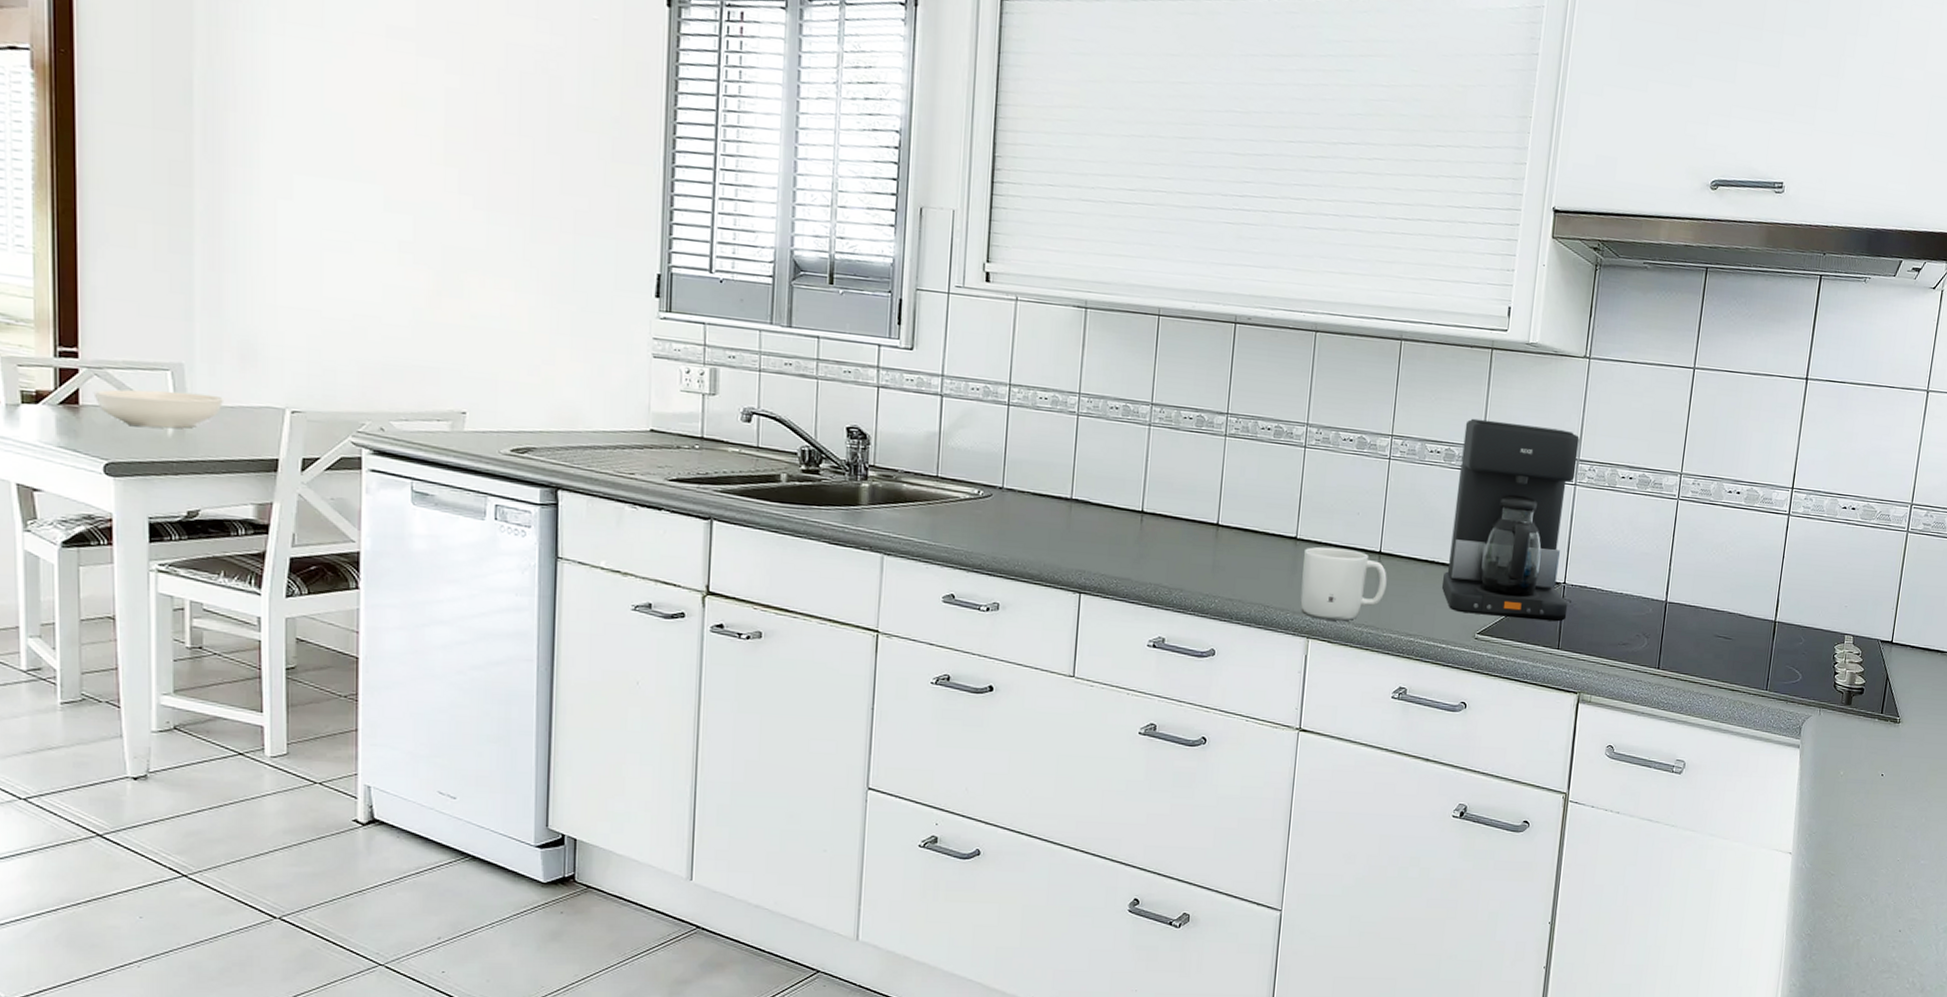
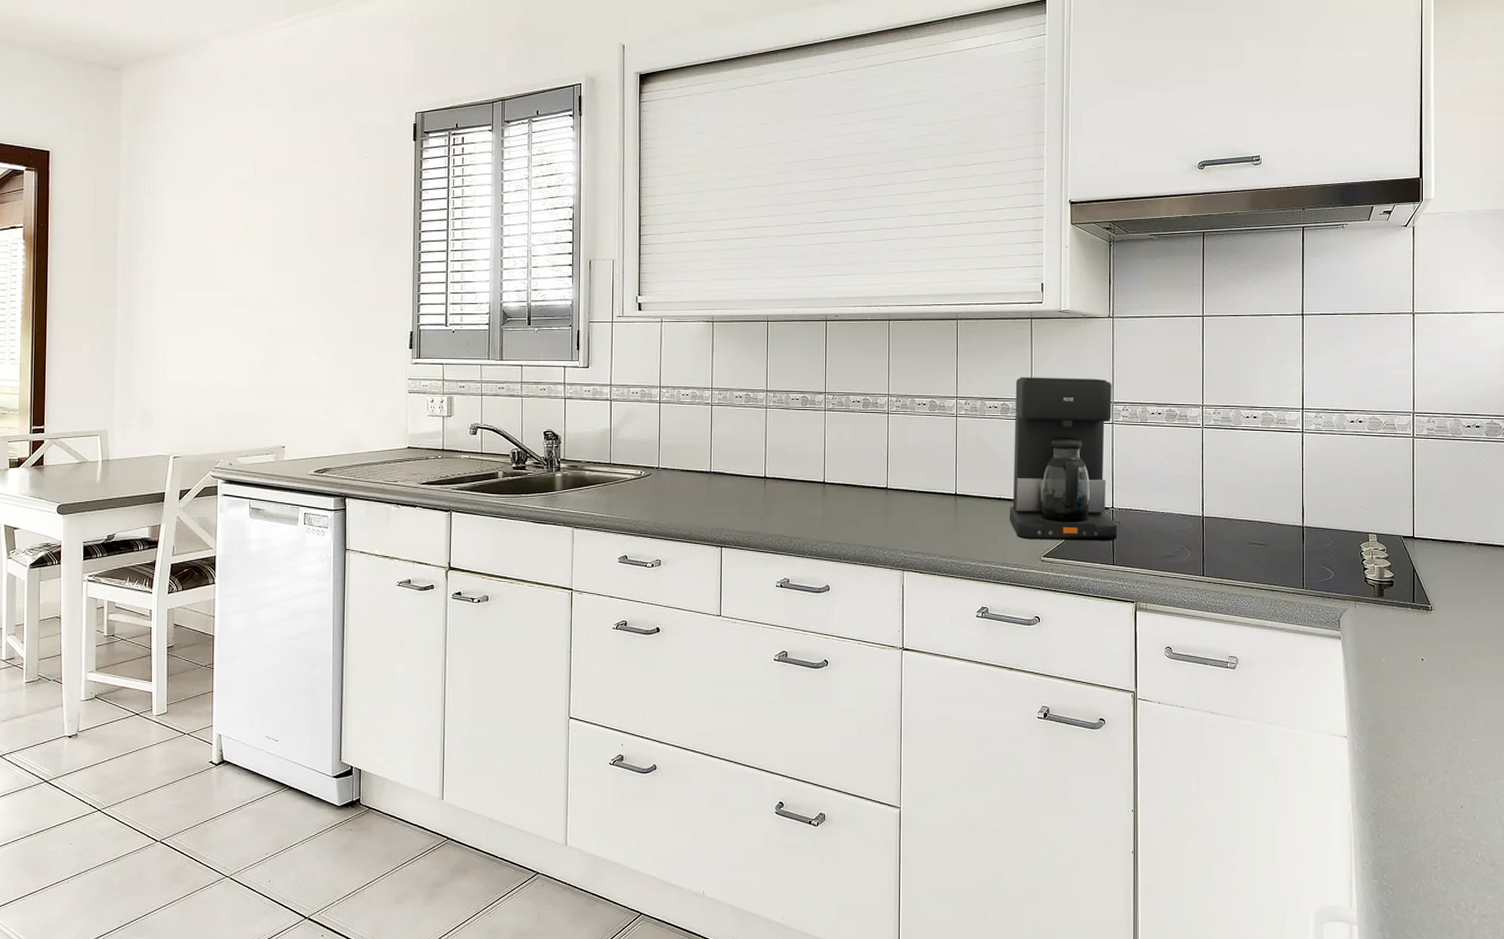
bowl: present [93,389,223,429] -> none [52,450,131,478]
mug: present [1300,546,1387,621] -> none [893,493,963,554]

